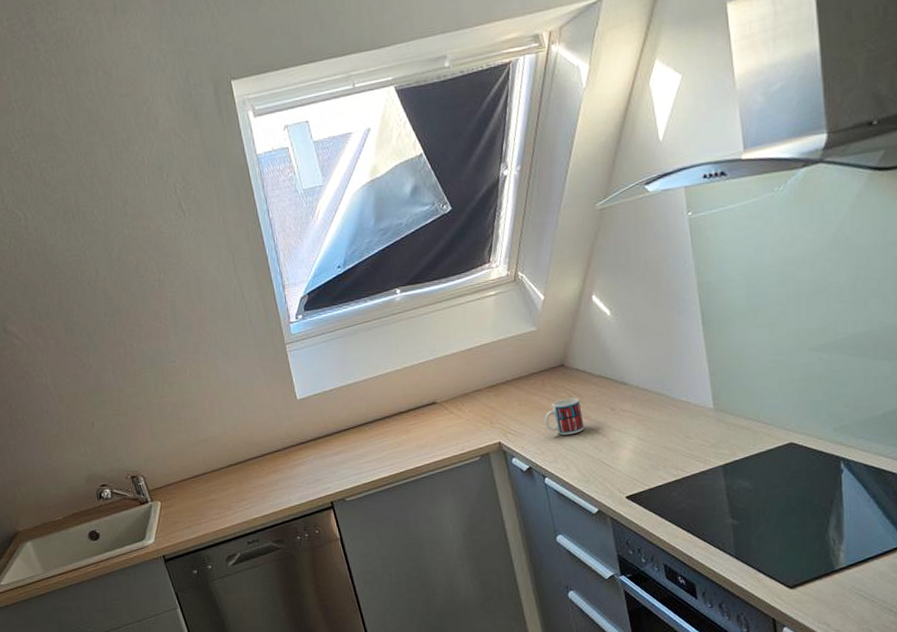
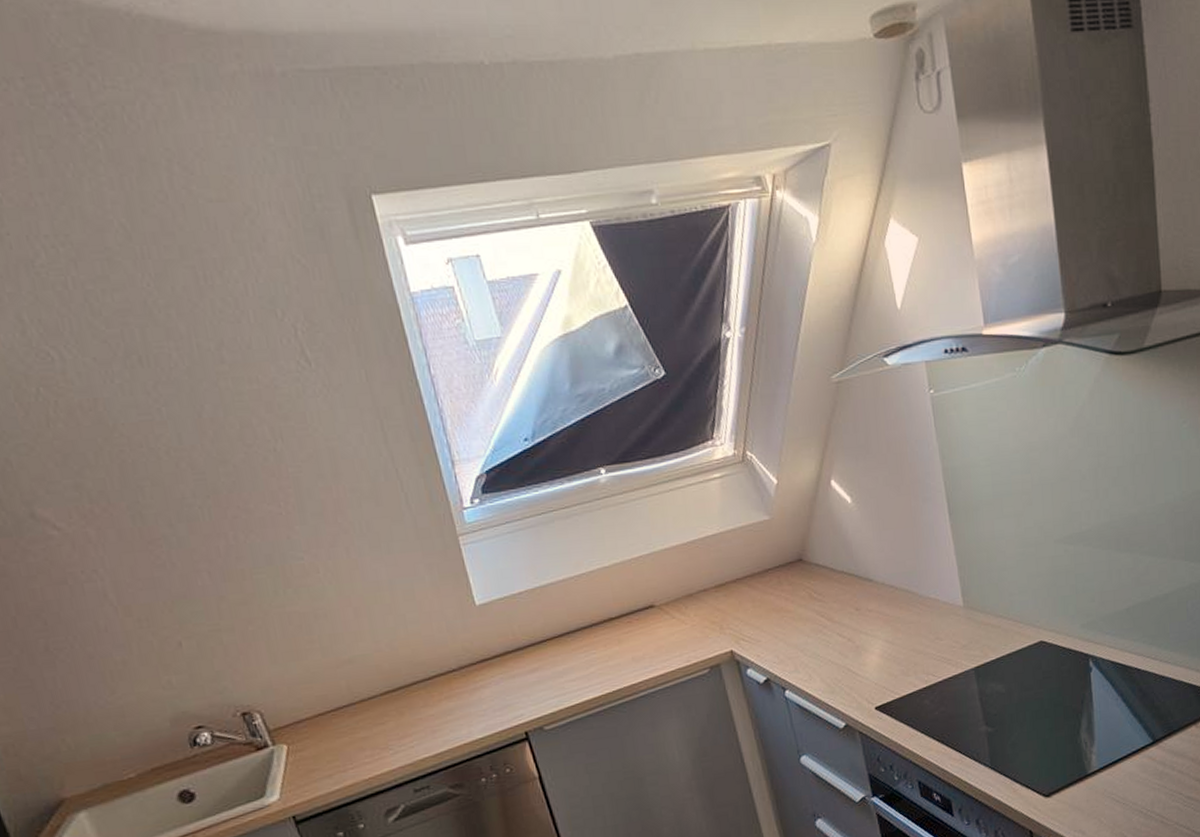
mug: present [544,397,584,436] -> none [782,596,827,641]

